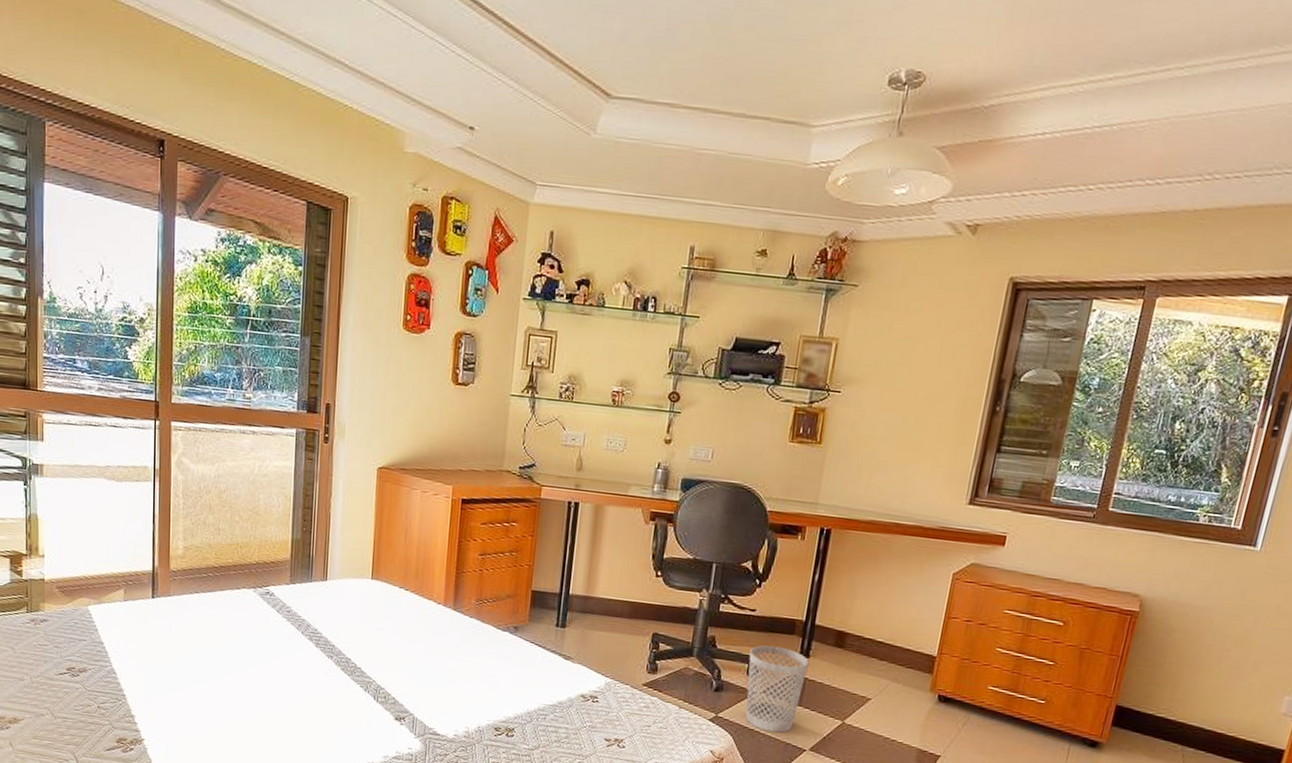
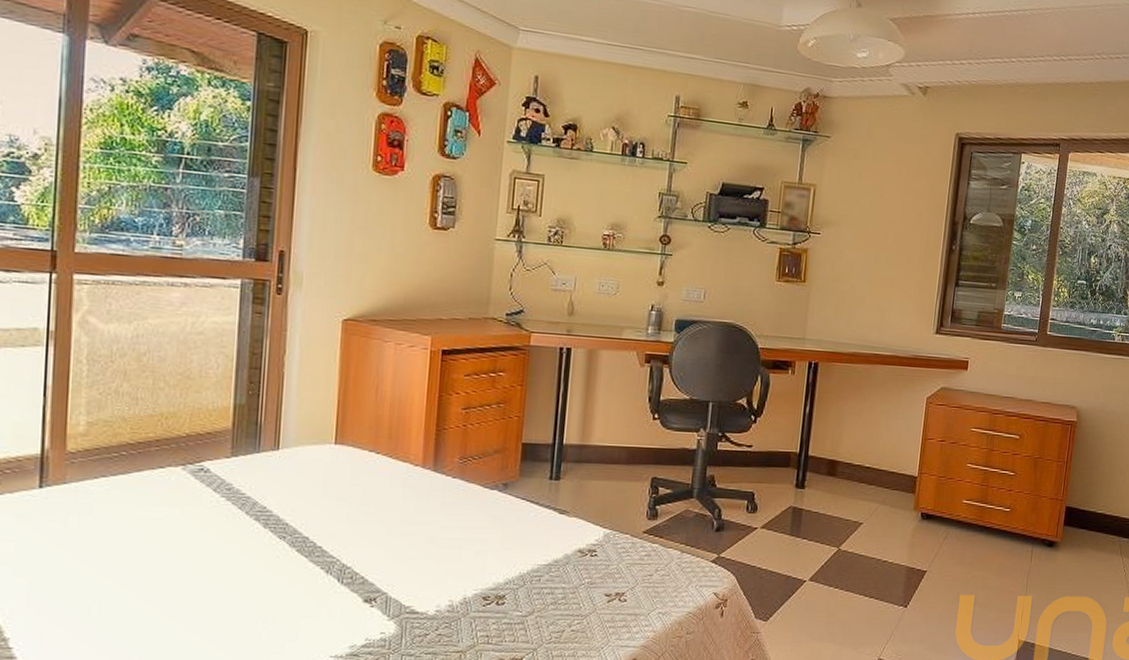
wastebasket: present [745,645,809,733] -> none [747,479,804,566]

